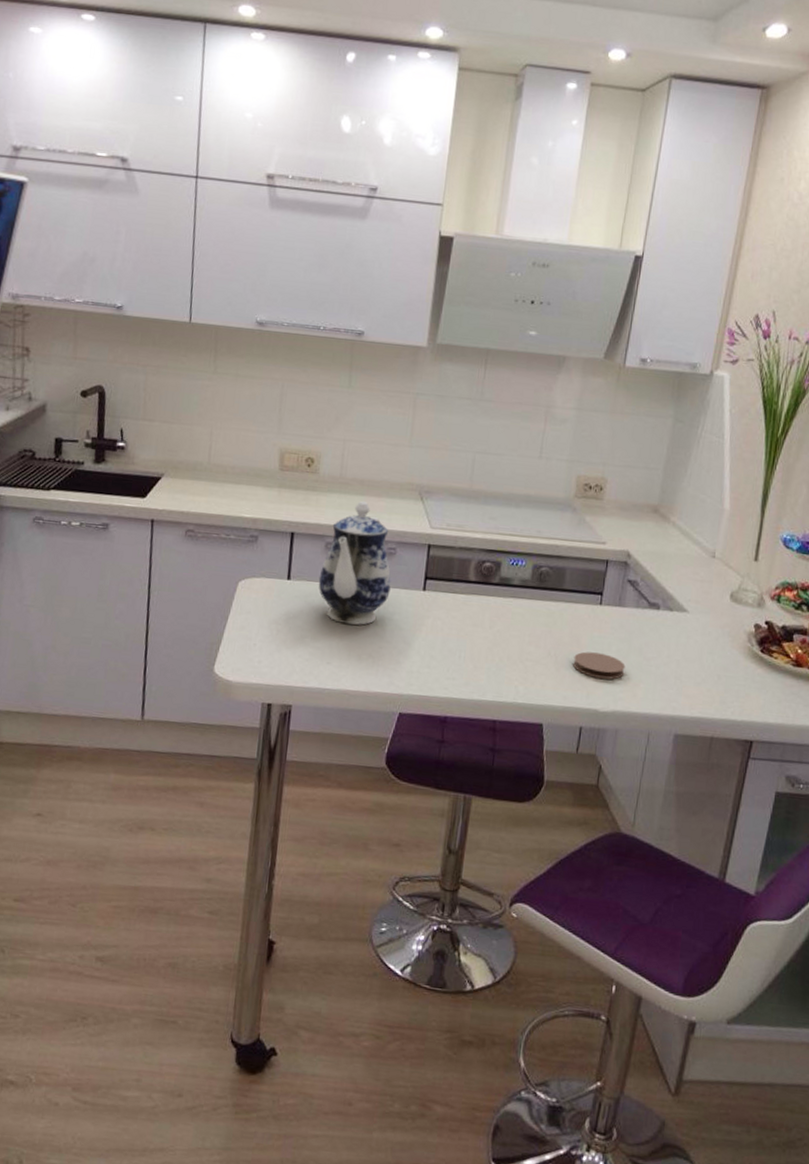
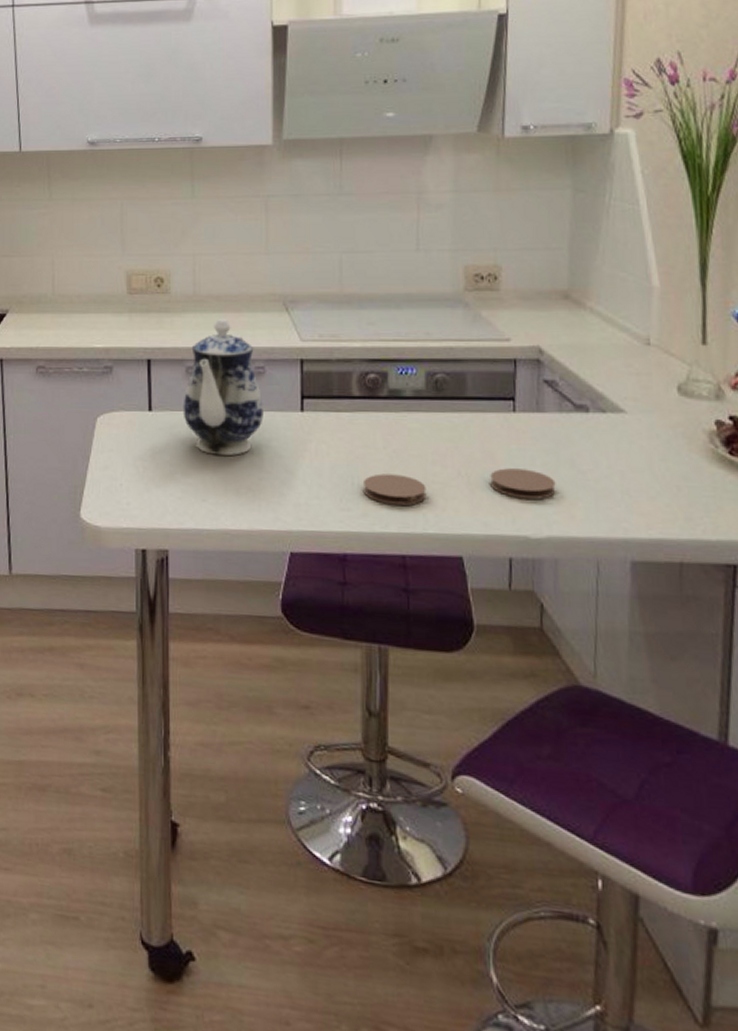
coaster: none [467,649,521,678] -> present [362,473,427,505]

